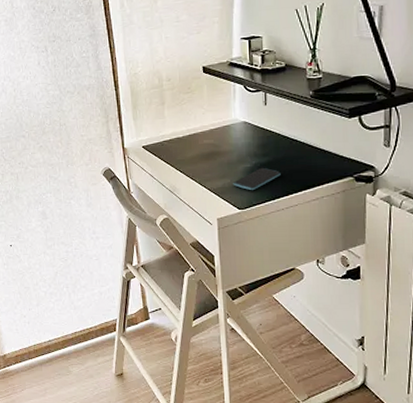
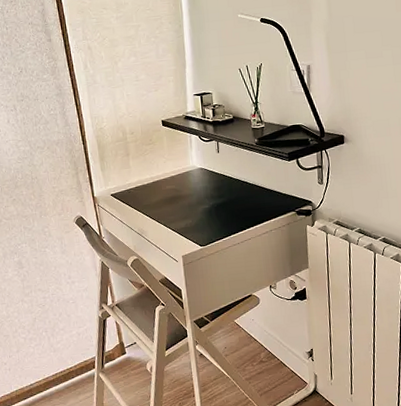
smartphone: present [233,167,281,191] -> none [194,207,235,229]

